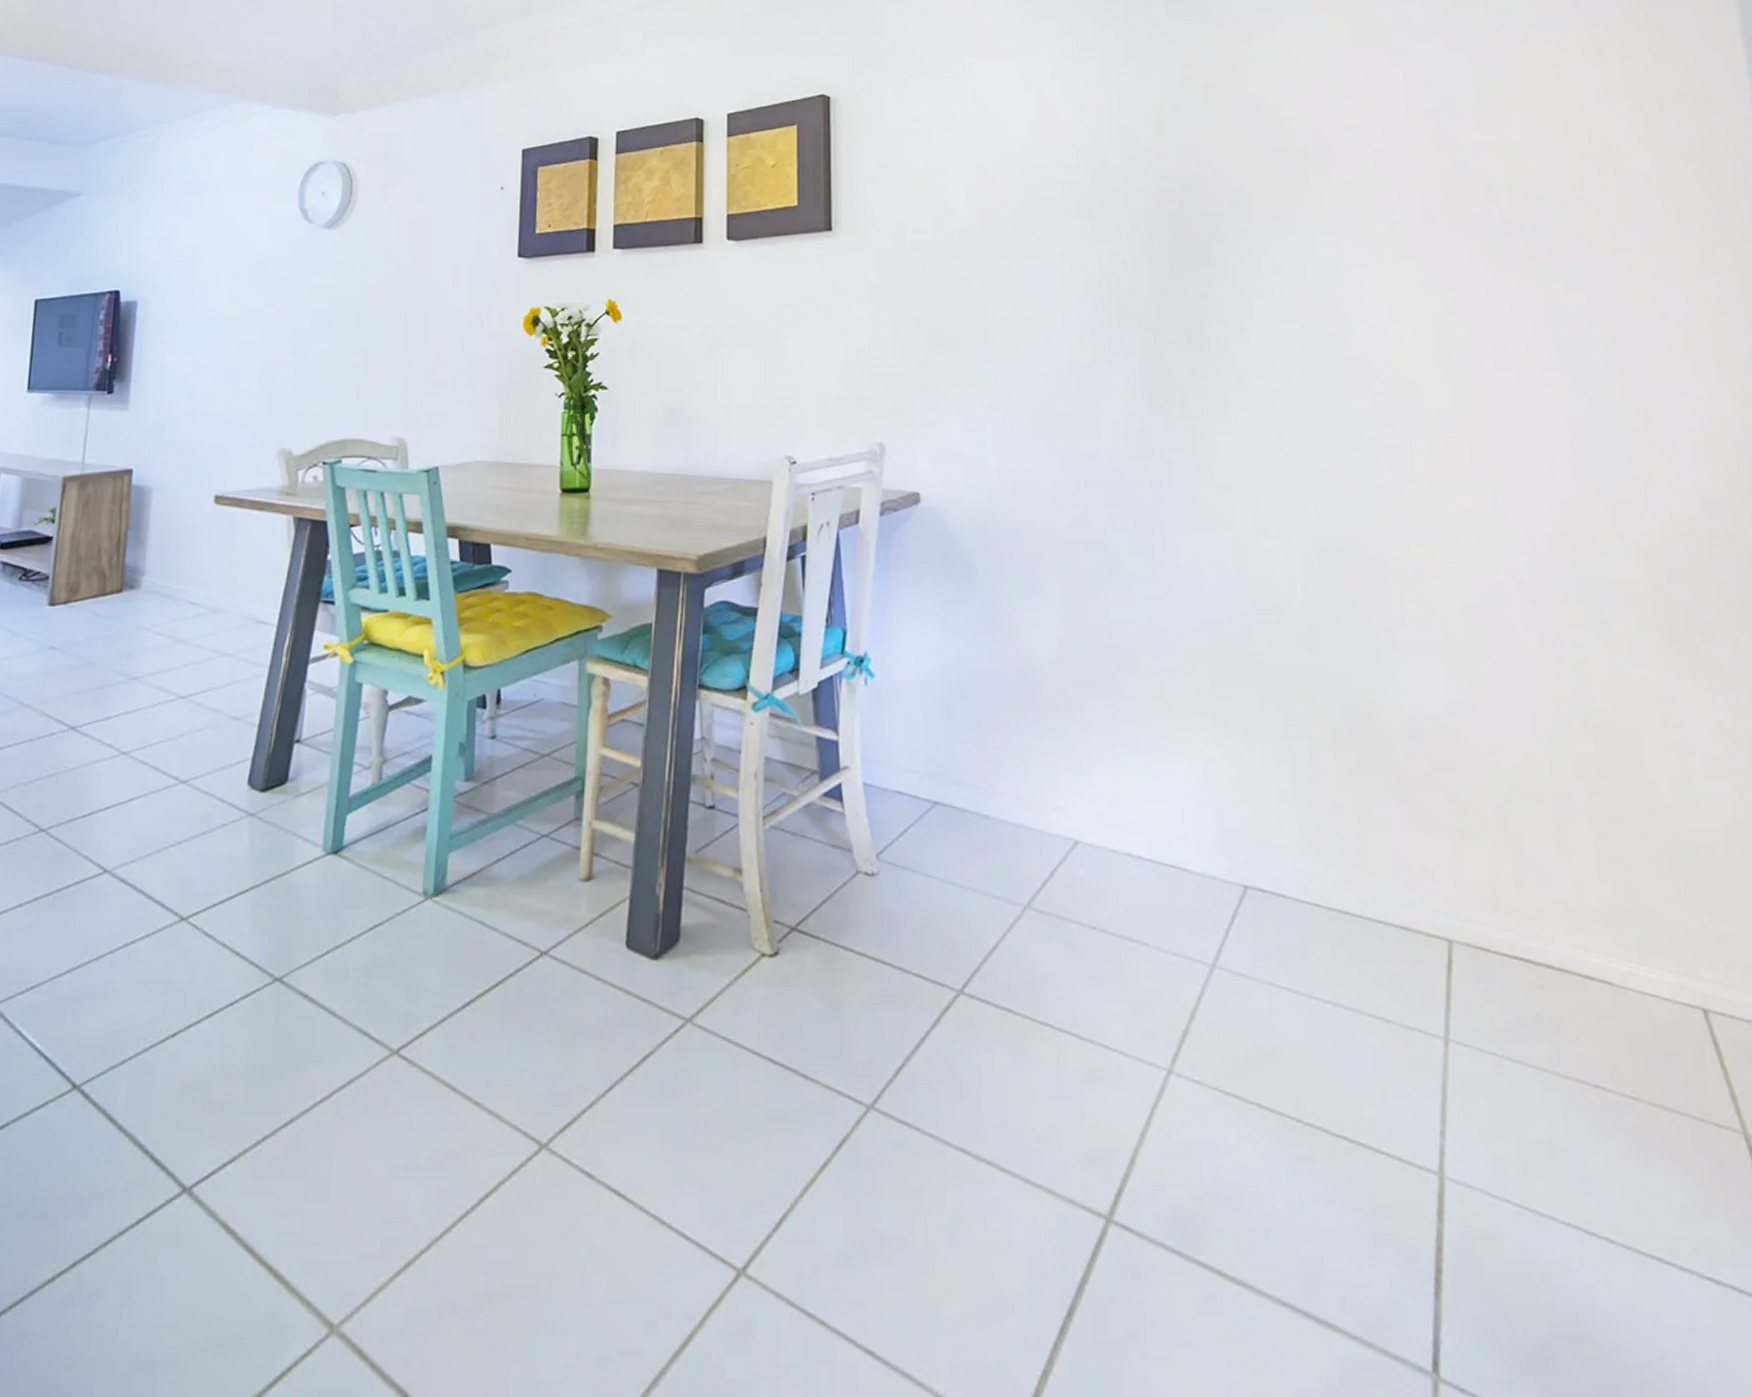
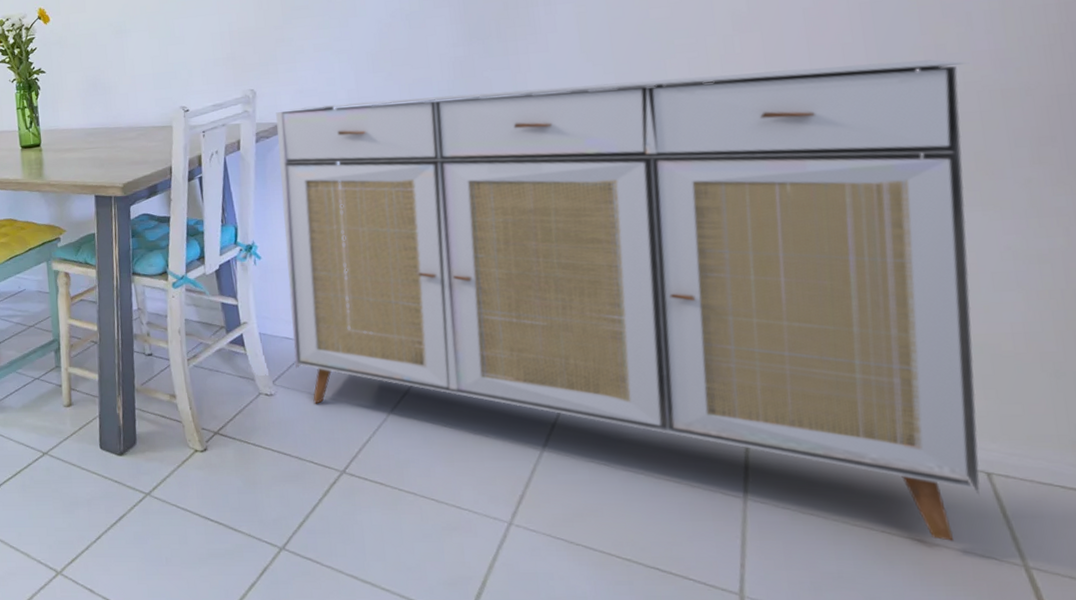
sideboard: none [907,473,1698,1100] -> present [276,59,981,541]

